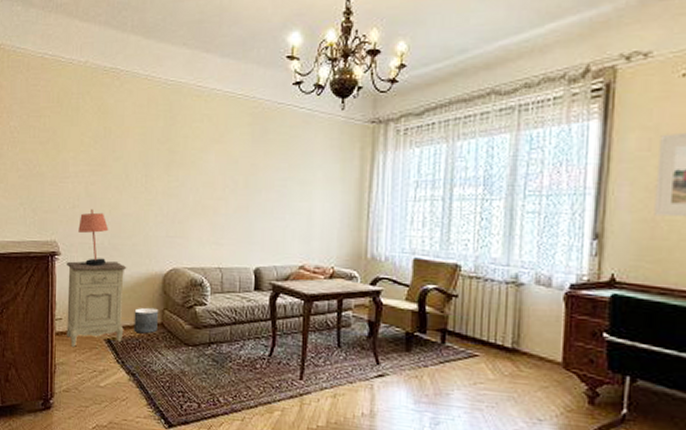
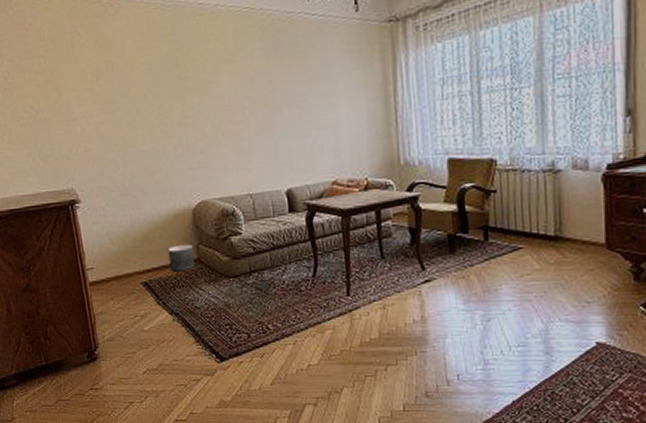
nightstand: present [66,261,127,347] -> none [88,202,160,295]
table lamp: present [78,209,109,267] -> none [94,150,130,211]

